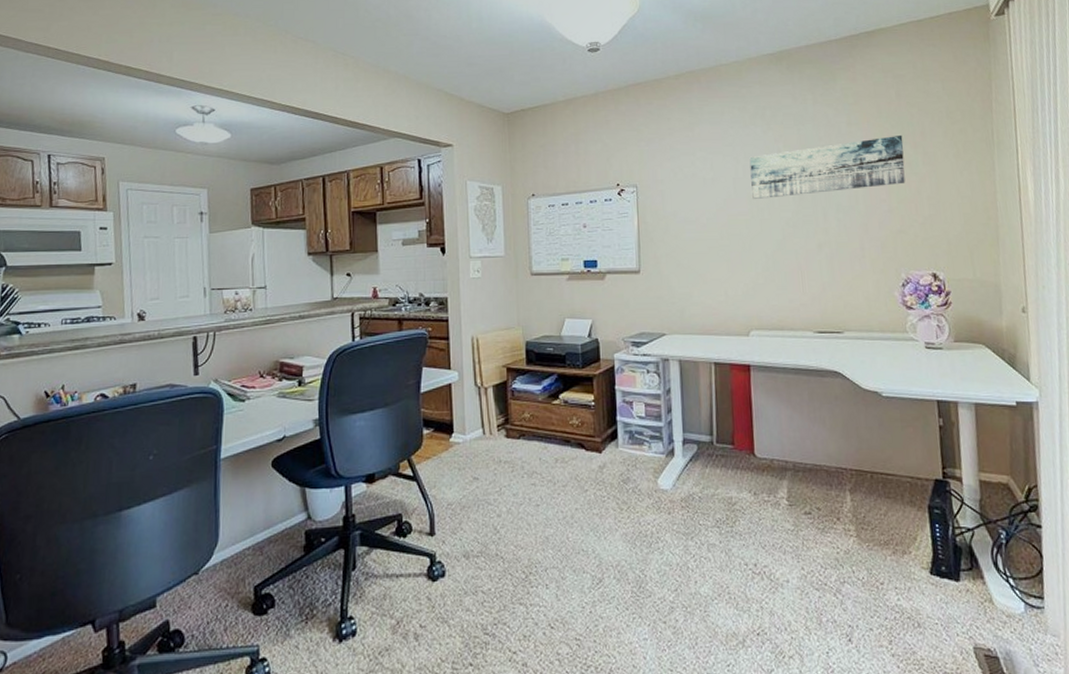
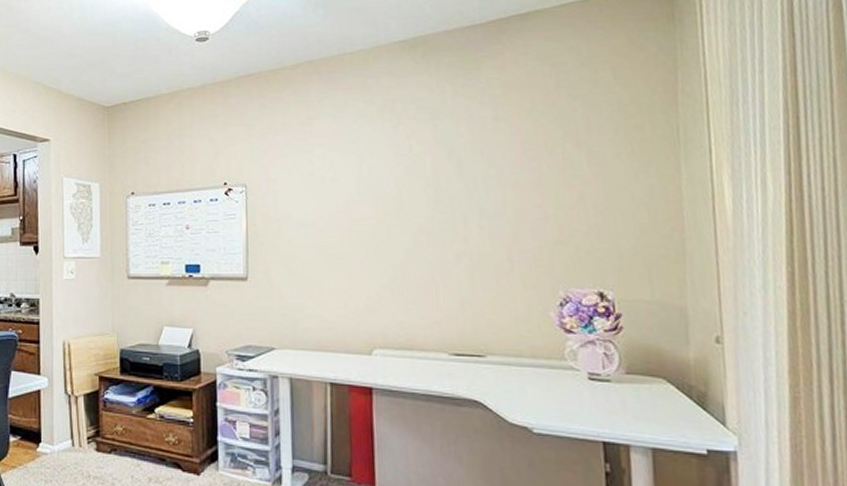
wall art: present [749,134,906,199] -> none [376,131,565,202]

